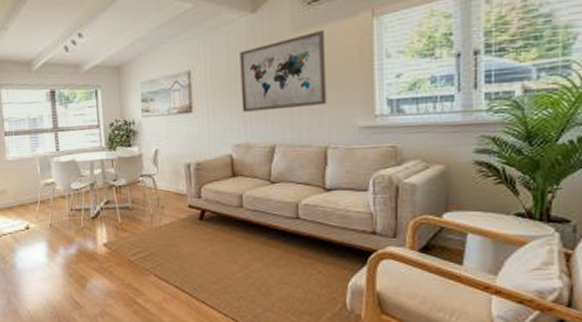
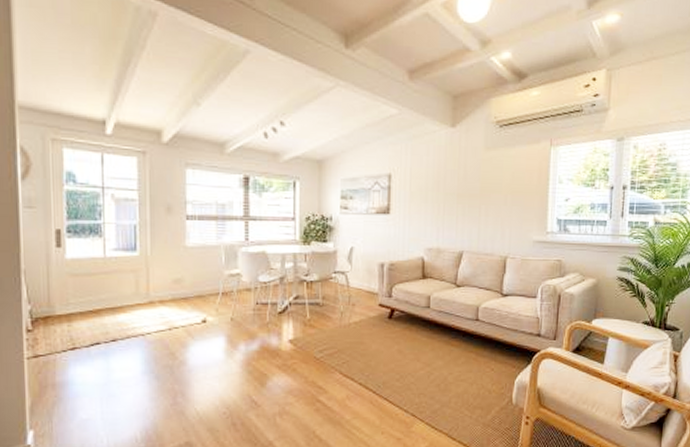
wall art: present [240,29,327,112] -> none [436,151,512,219]

